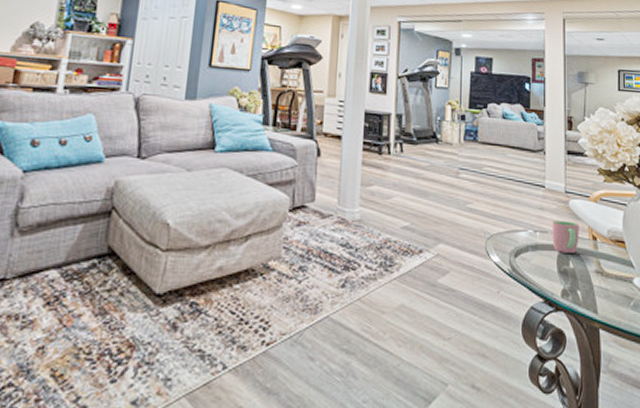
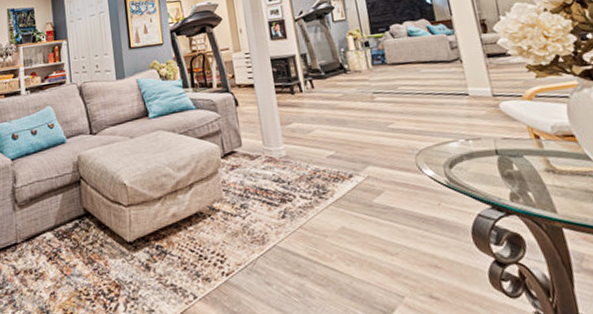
cup: present [552,221,579,253] -> none [484,124,520,157]

